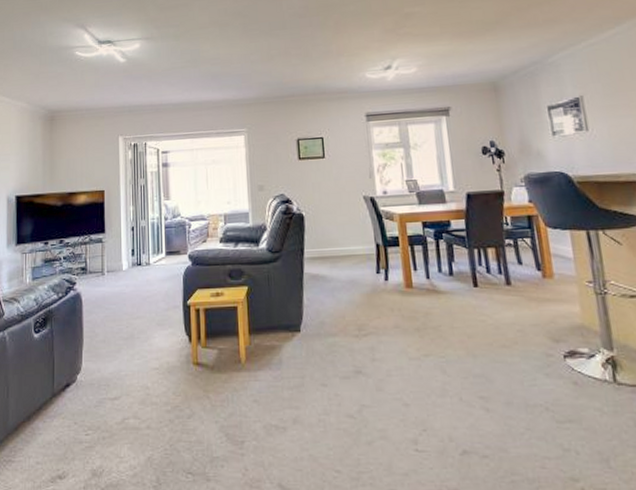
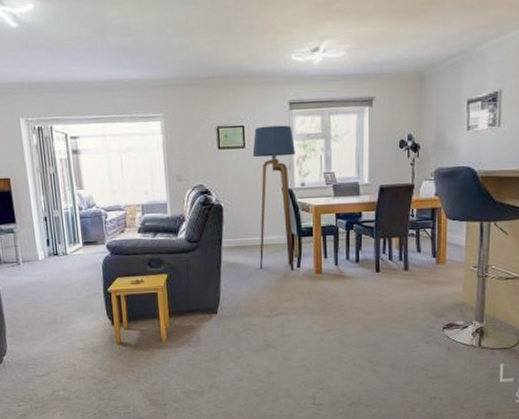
floor lamp: none [332,135,382,284] -> present [252,125,295,271]

